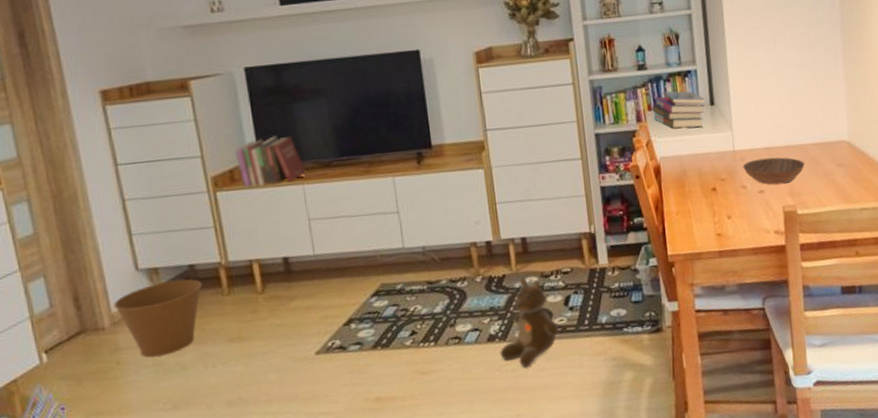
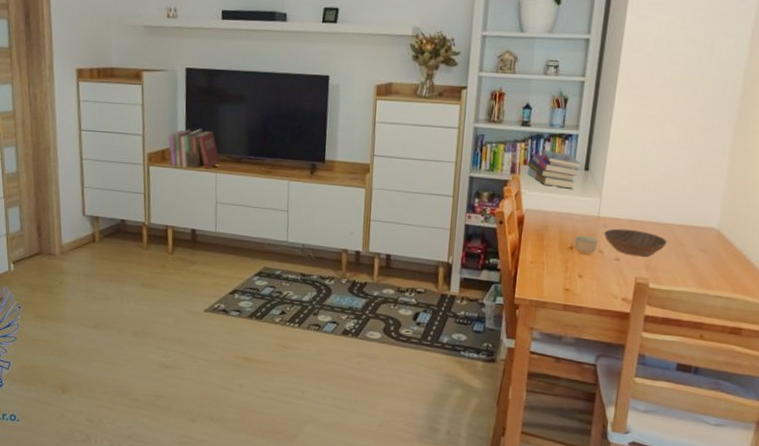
basket: present [113,279,203,358] -> none [63,228,129,285]
teddy bear: present [500,277,559,367] -> none [350,288,404,363]
cup: none [711,173,740,194] -> present [570,235,598,255]

